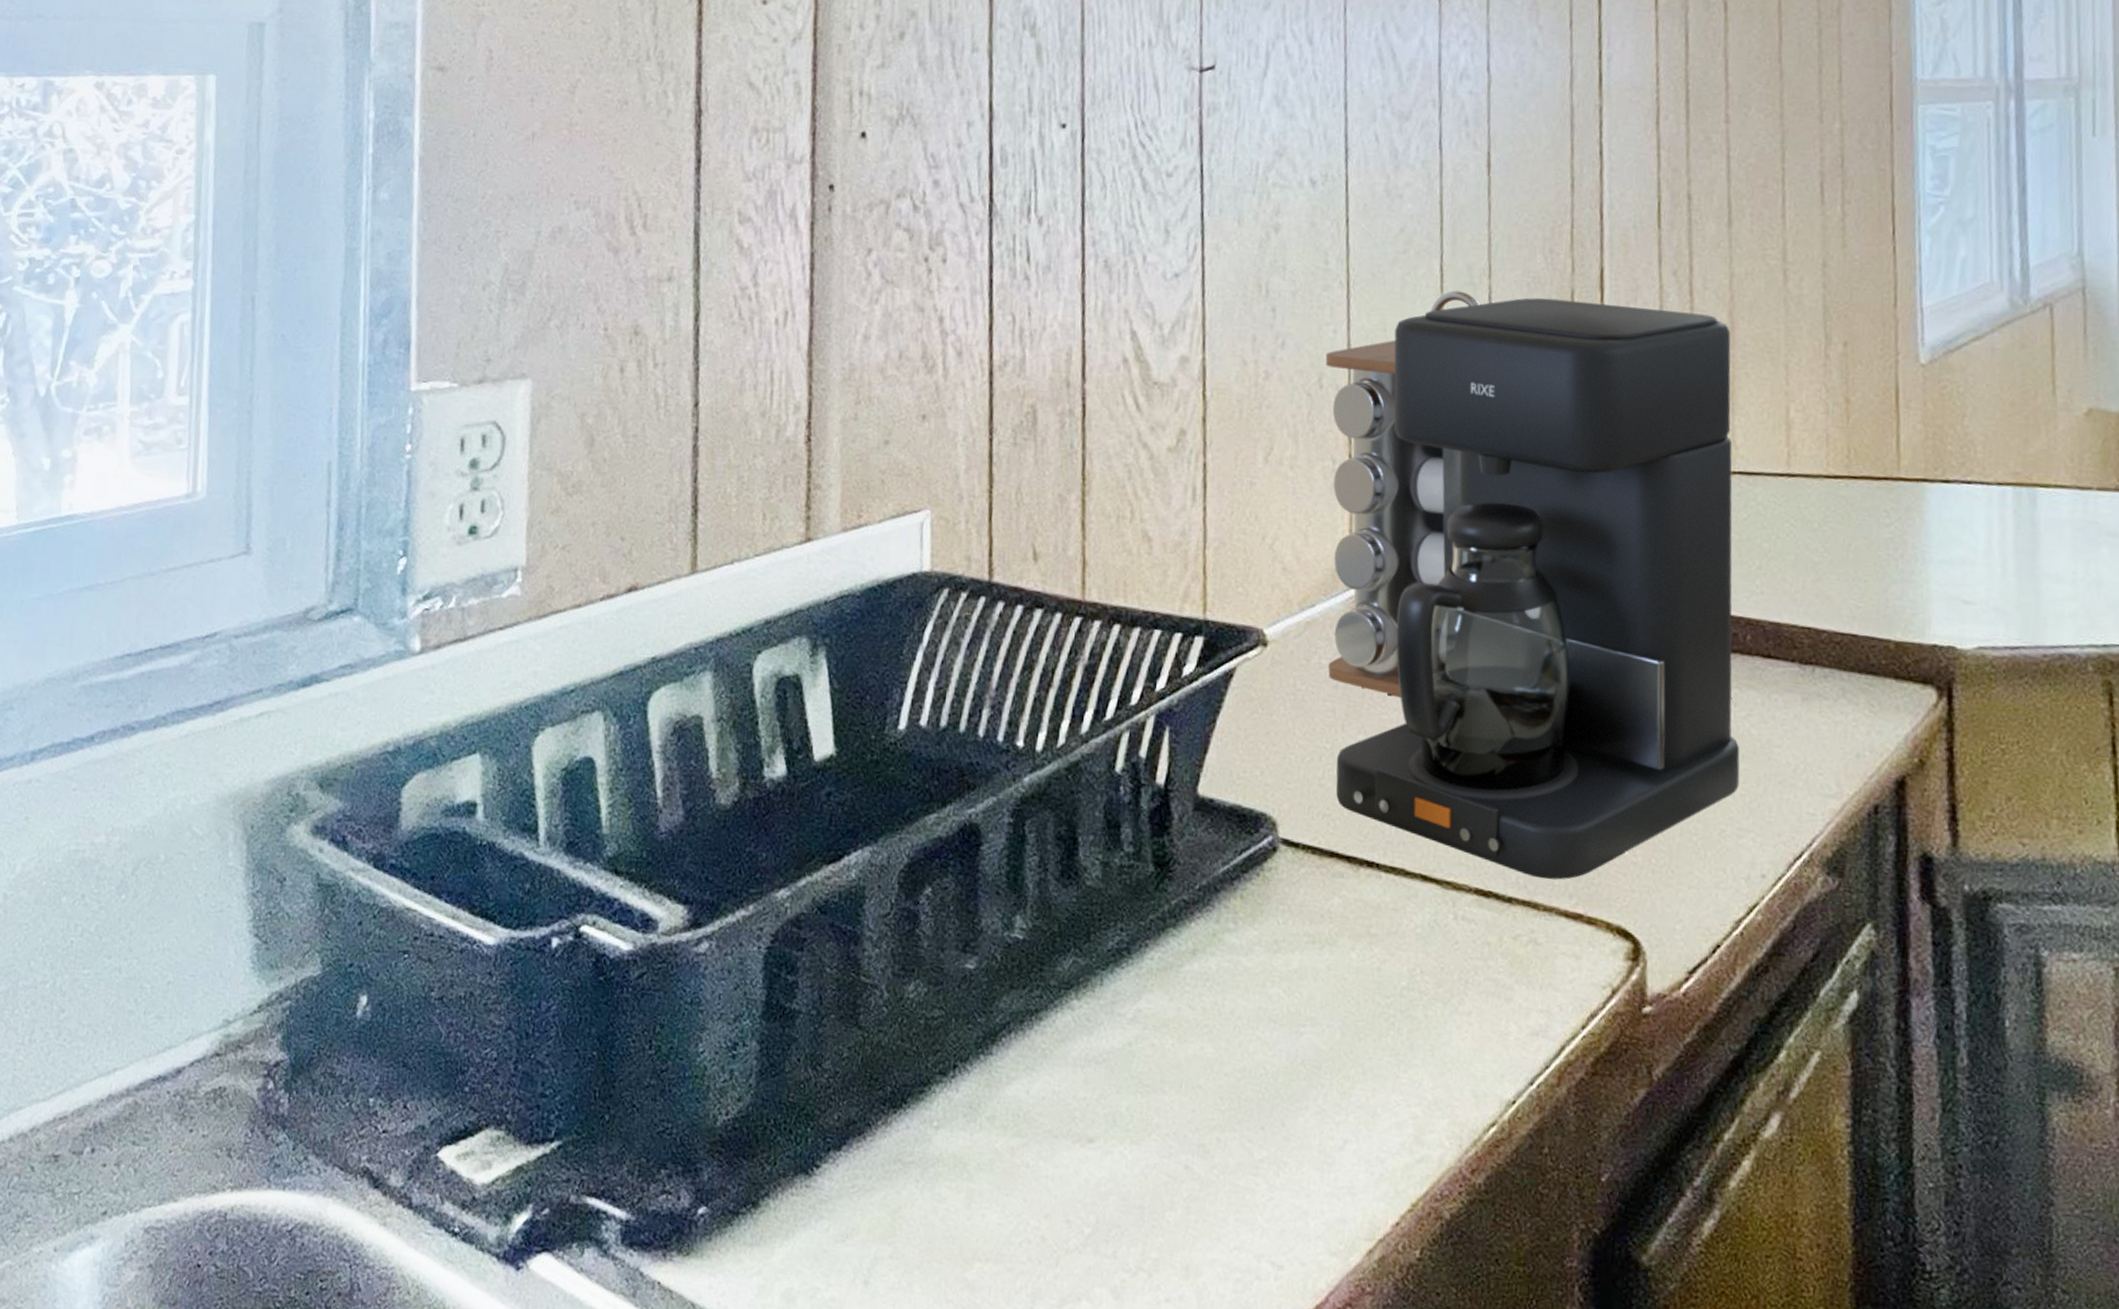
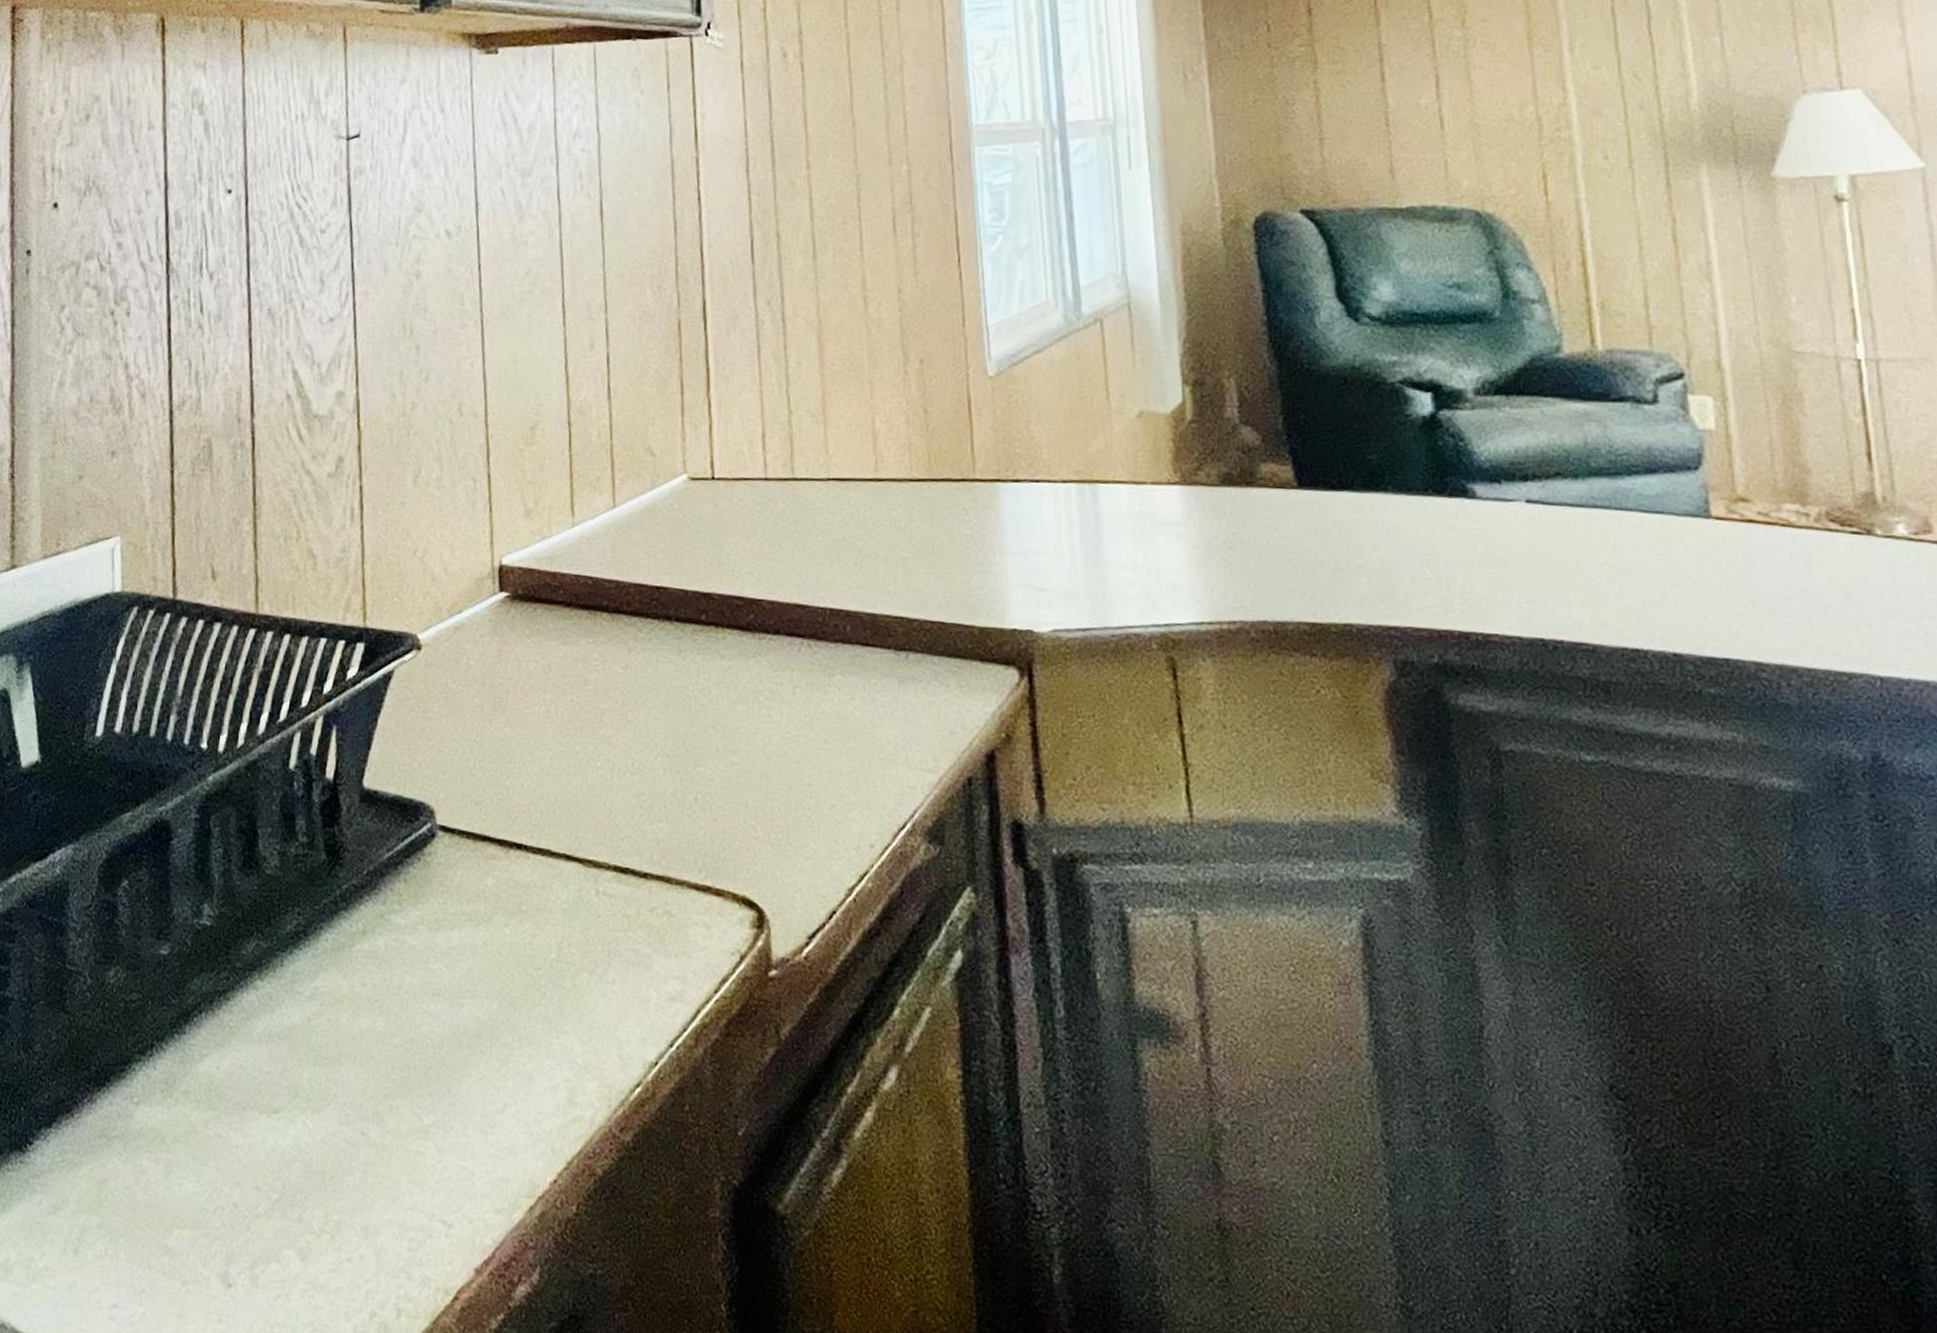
spice rack: present [1325,290,1480,699] -> none [464,325,598,694]
coffee maker: present [1336,297,1740,880] -> none [485,328,847,856]

